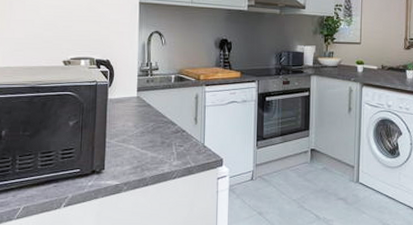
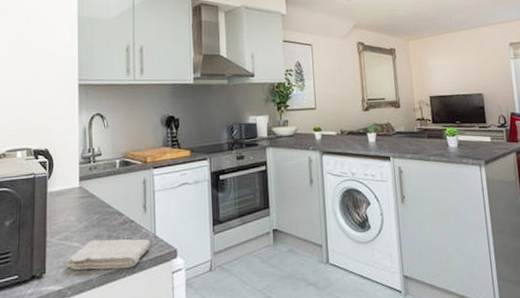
washcloth: none [122,145,200,171] -> present [65,239,151,270]

